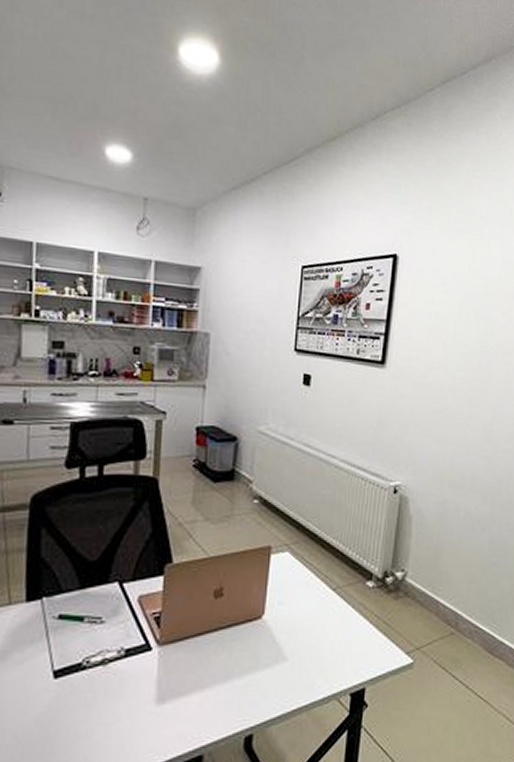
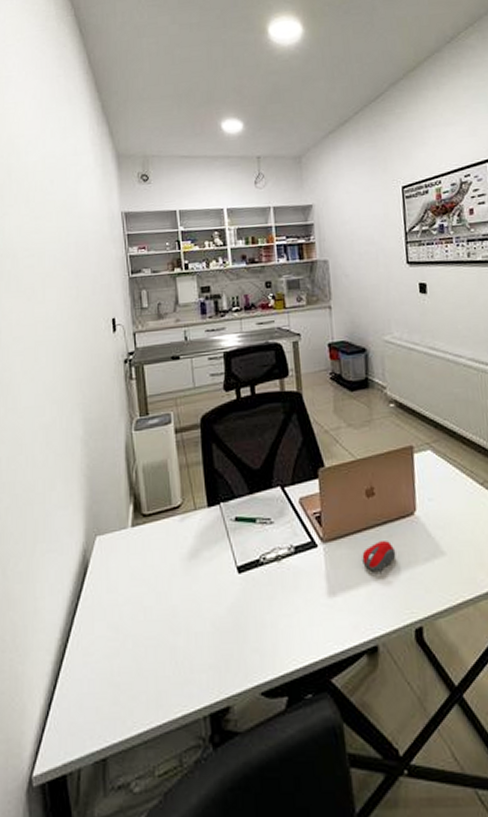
computer mouse: none [200,645,237,677] -> present [362,541,396,571]

